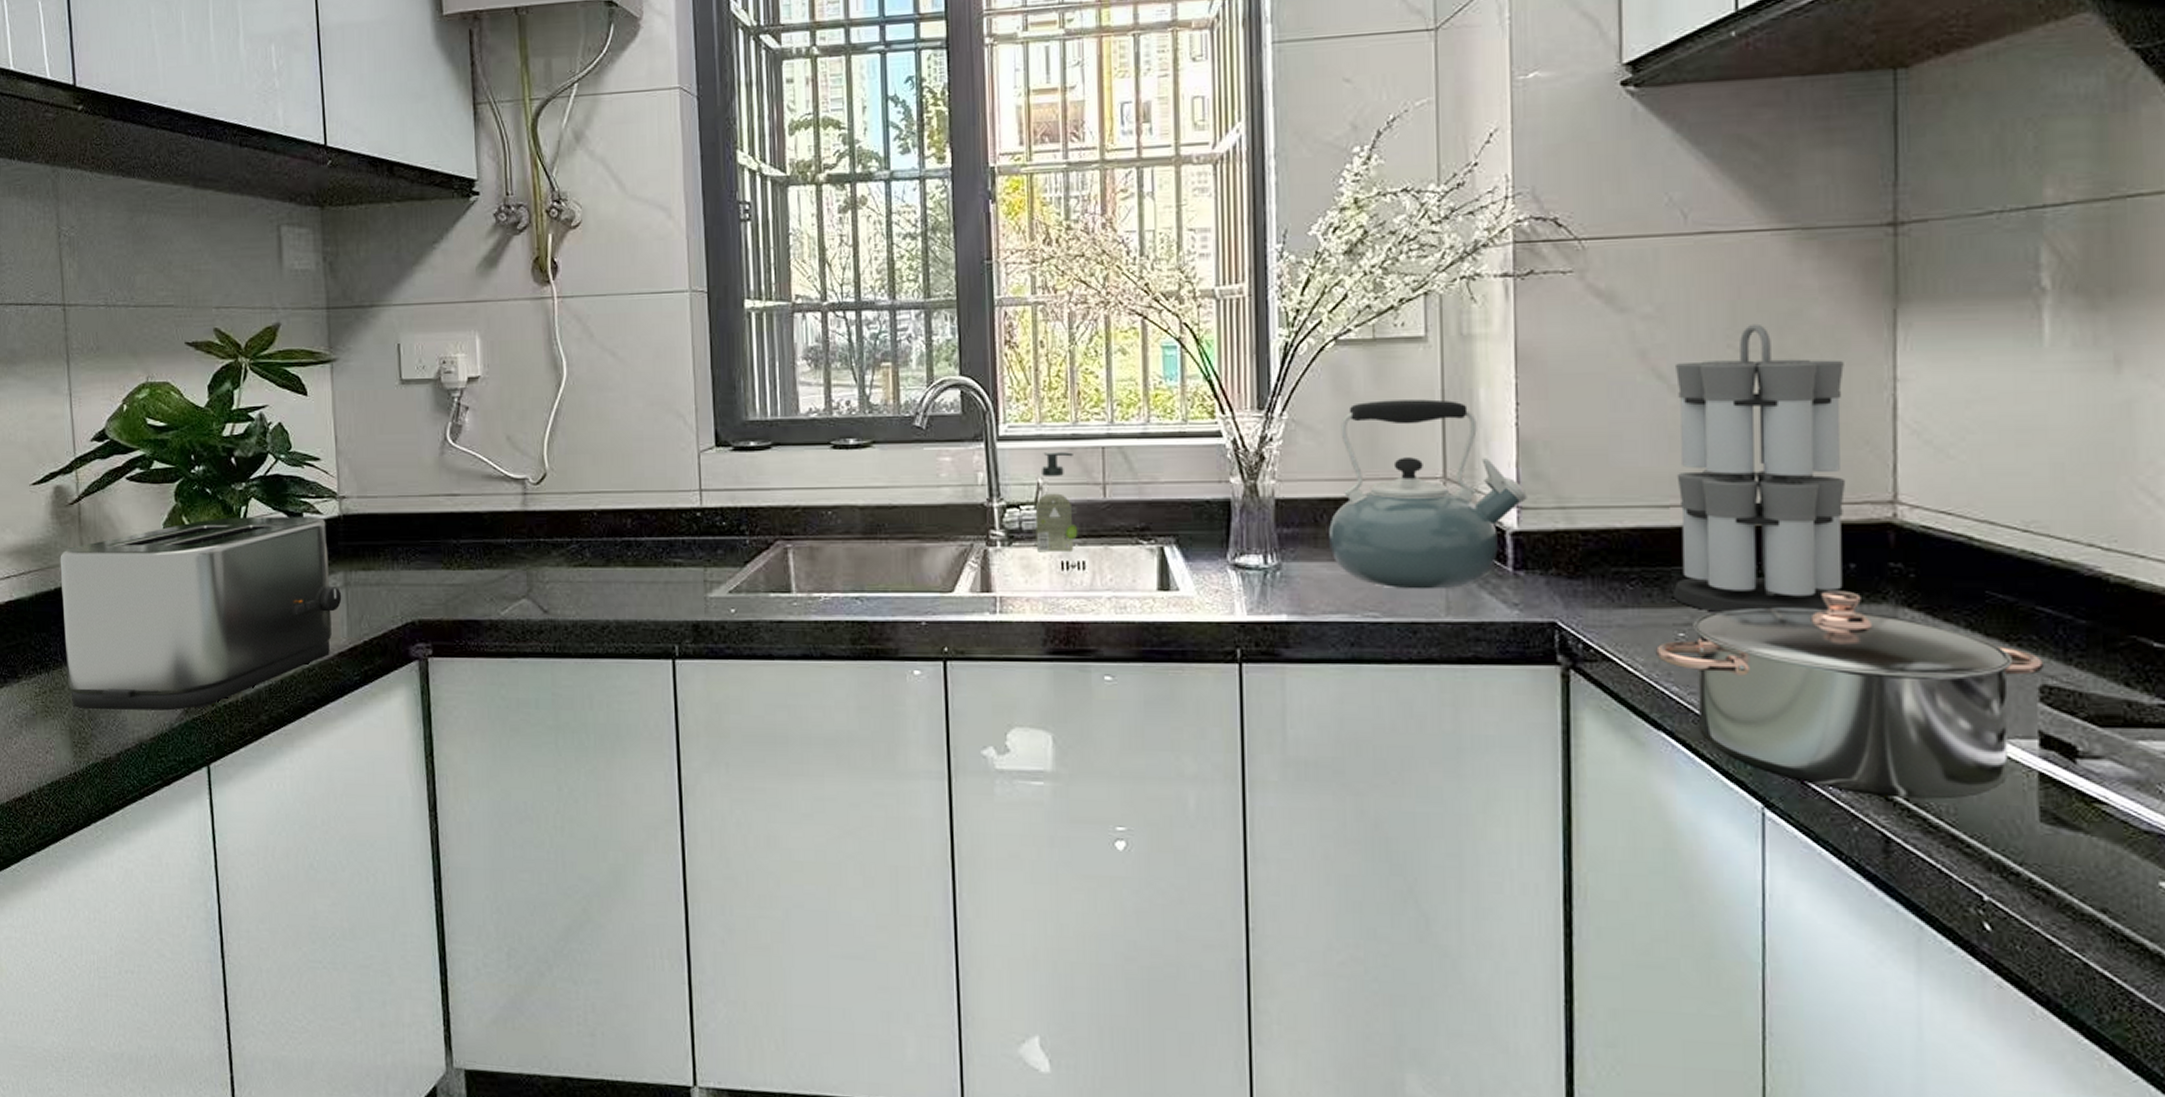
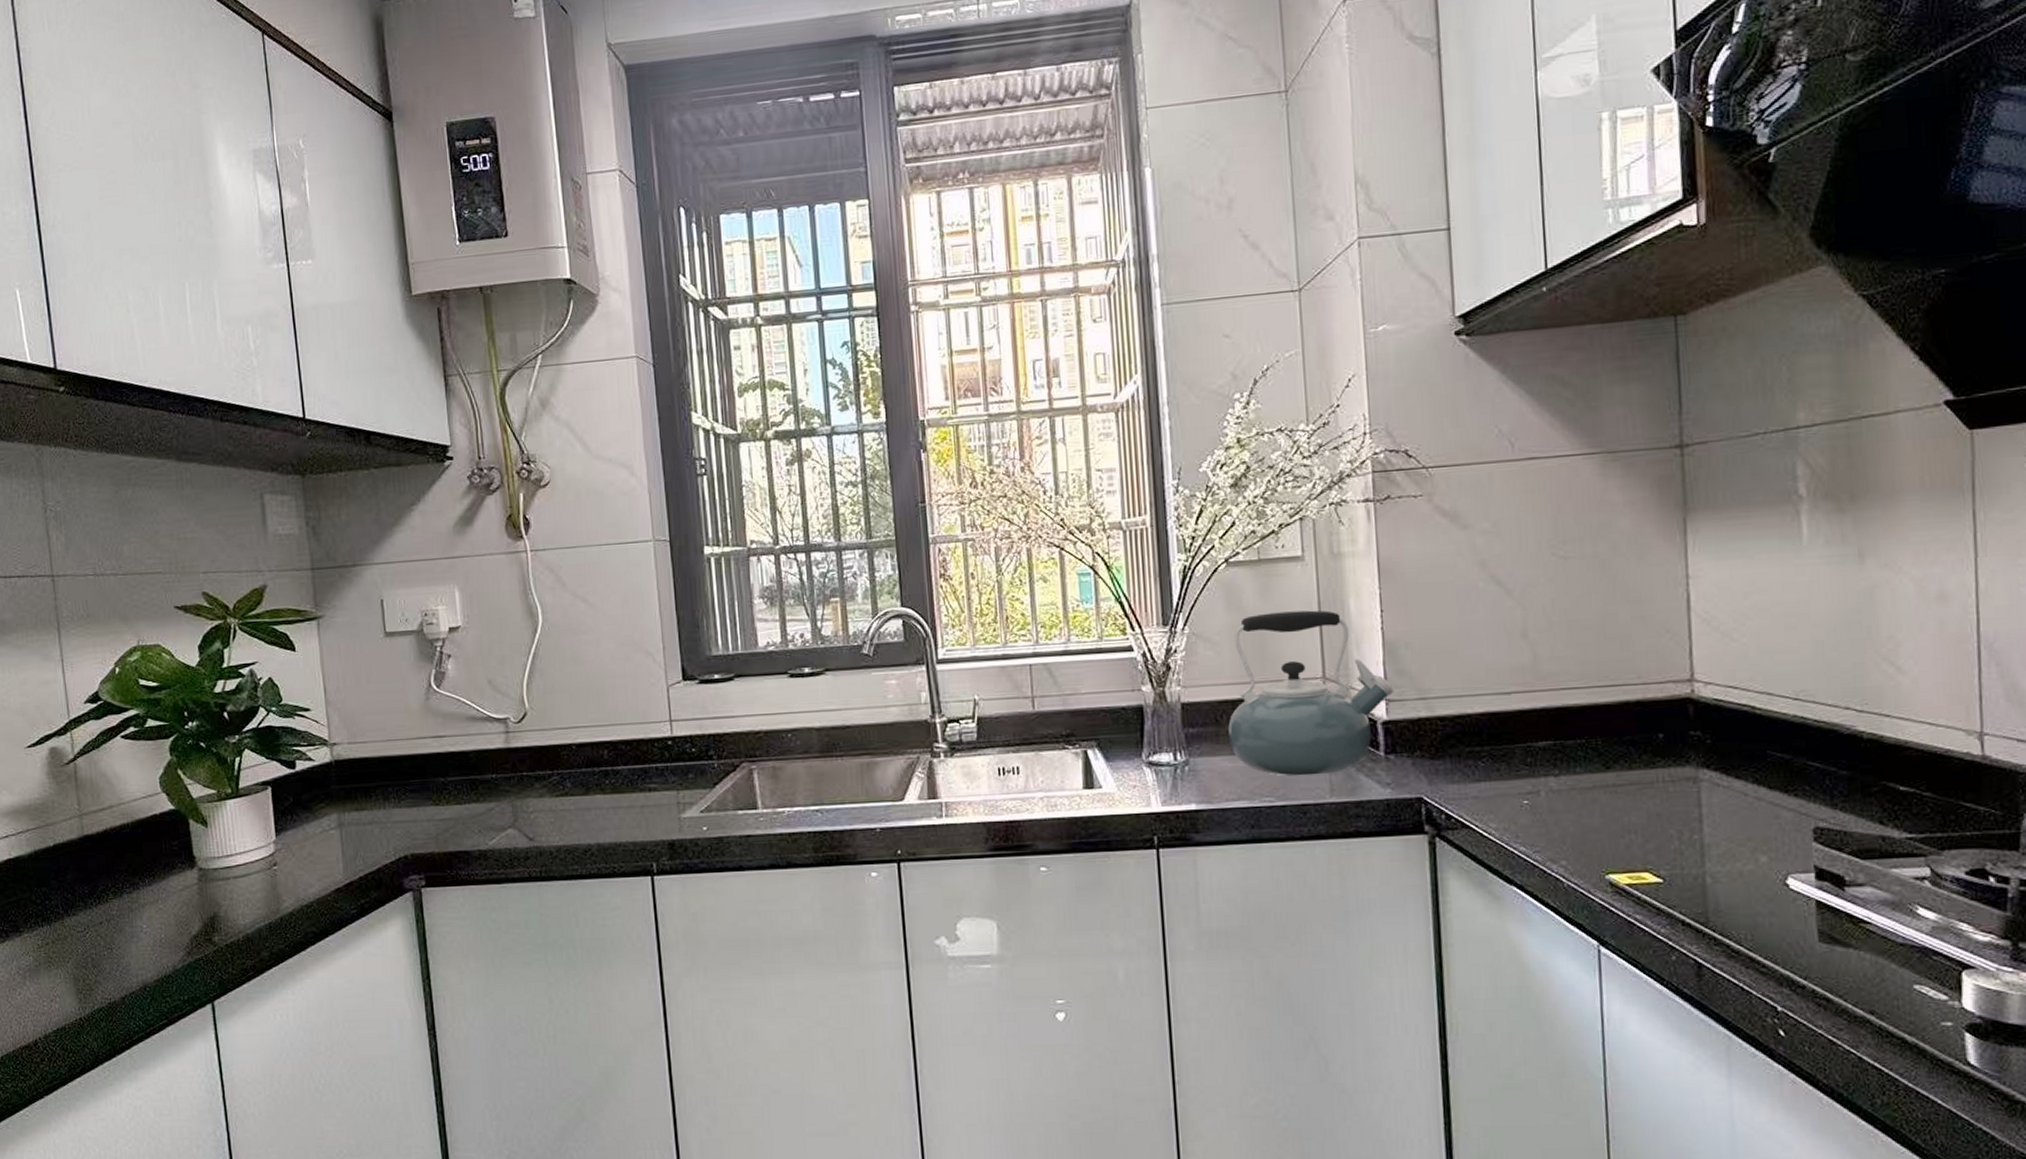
toaster: present [60,516,342,711] -> none [57,763,337,957]
soap dispenser: present [1030,452,1078,553] -> none [969,671,1012,761]
cooking pot: present [1654,590,2045,800] -> none [1504,757,1816,930]
spice rack: present [1672,323,1846,612] -> none [1510,534,1654,781]

